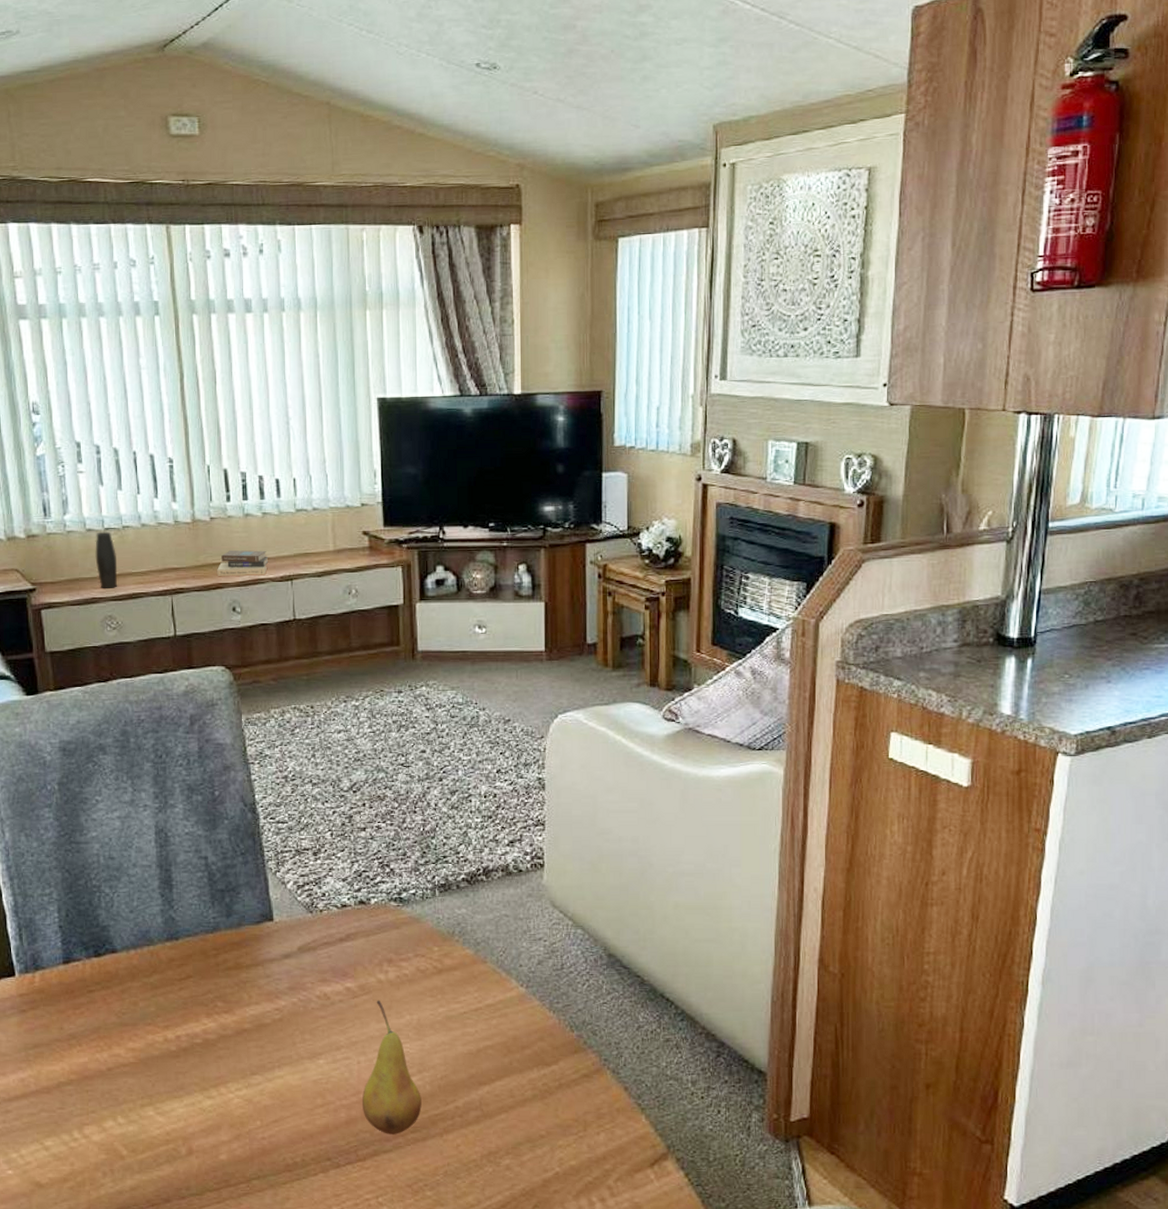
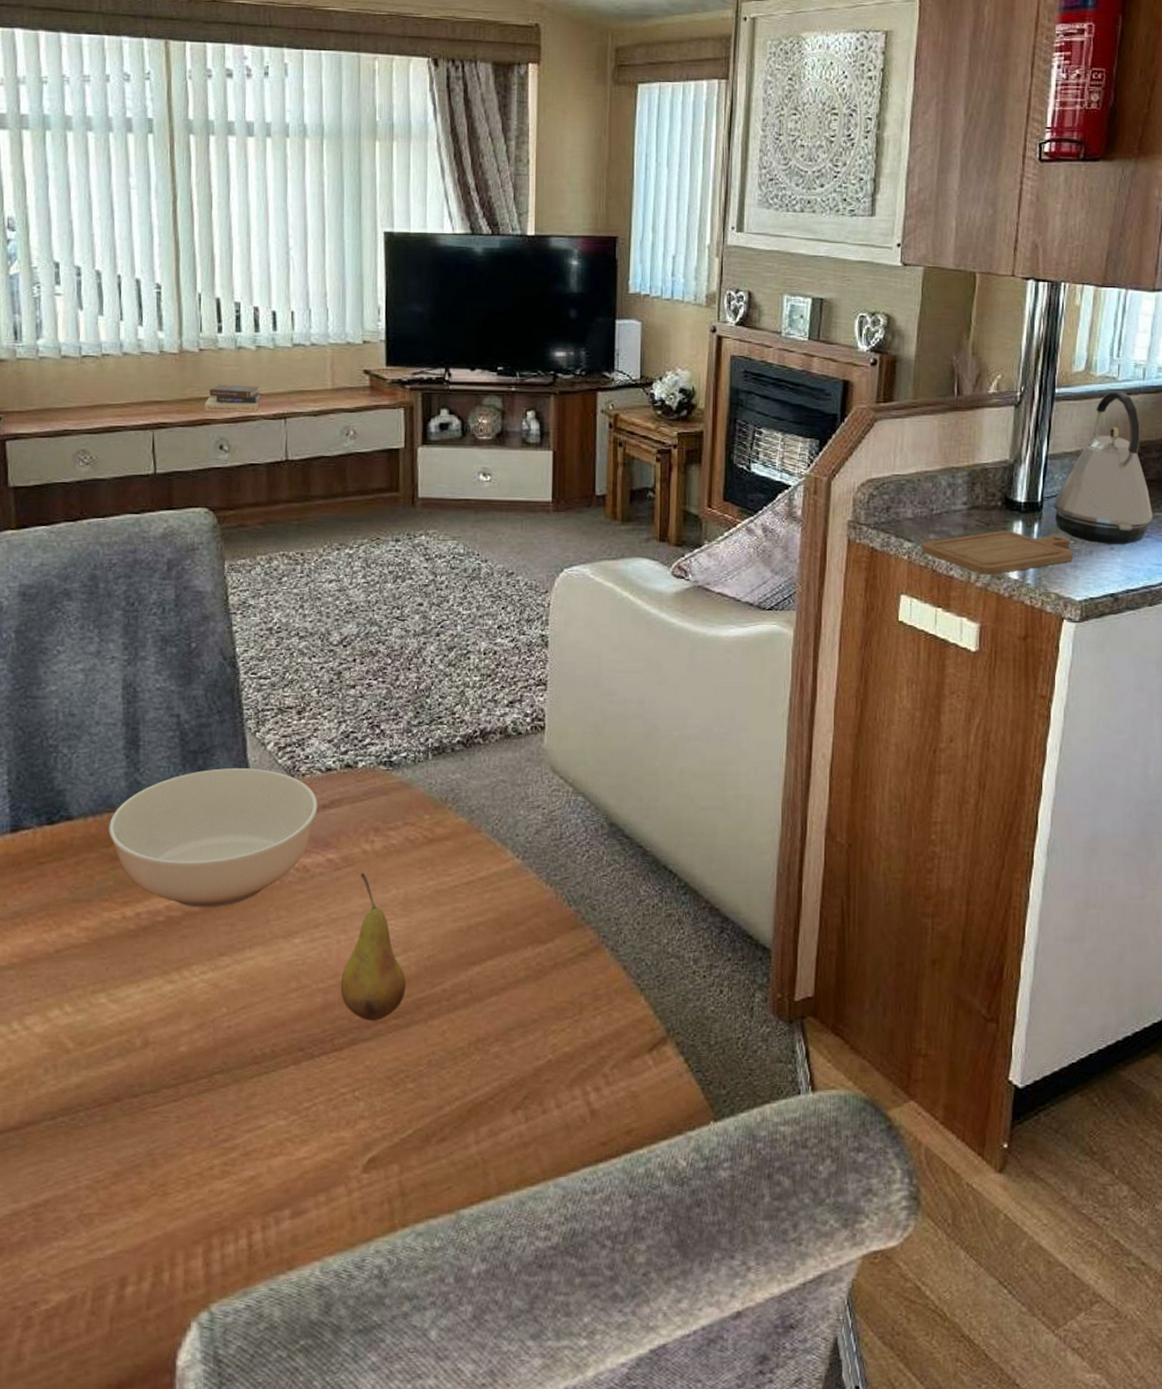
vase: present [95,531,118,589] -> none [70,359,94,421]
bowl: none [149,905,335,1032] -> present [109,768,318,908]
chopping board: none [911,667,1069,711] -> present [921,531,1074,575]
kettle: none [1047,522,1152,677] -> present [1053,390,1153,544]

